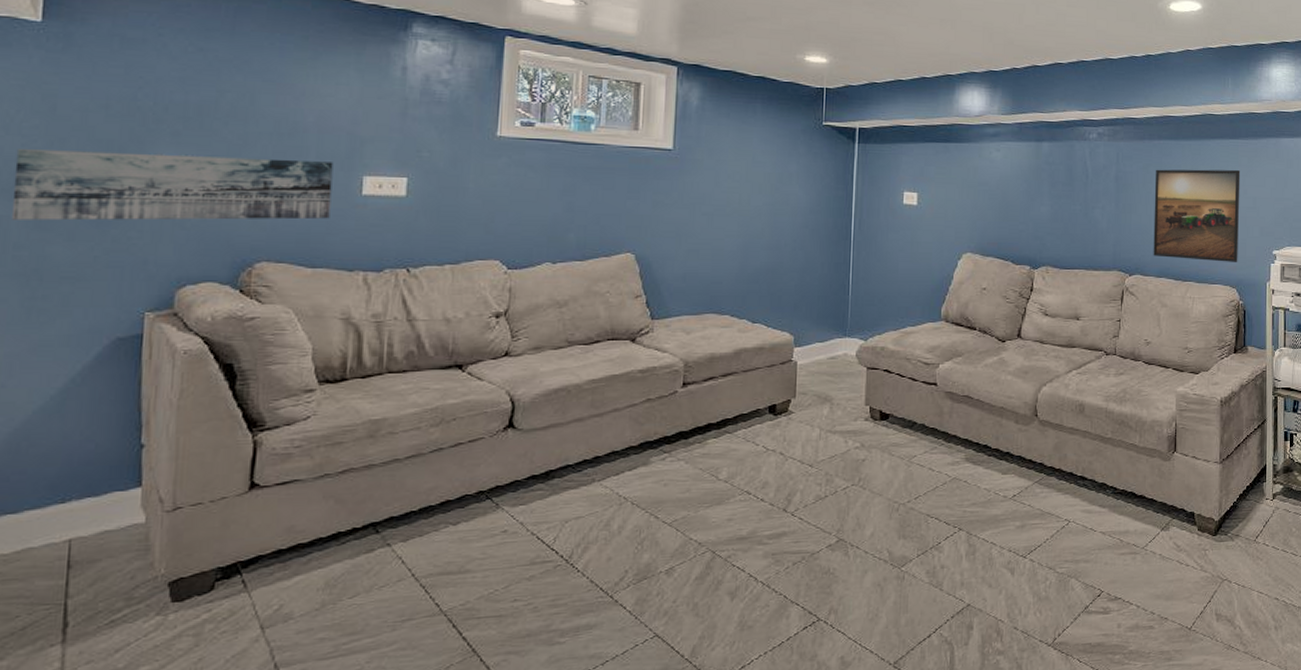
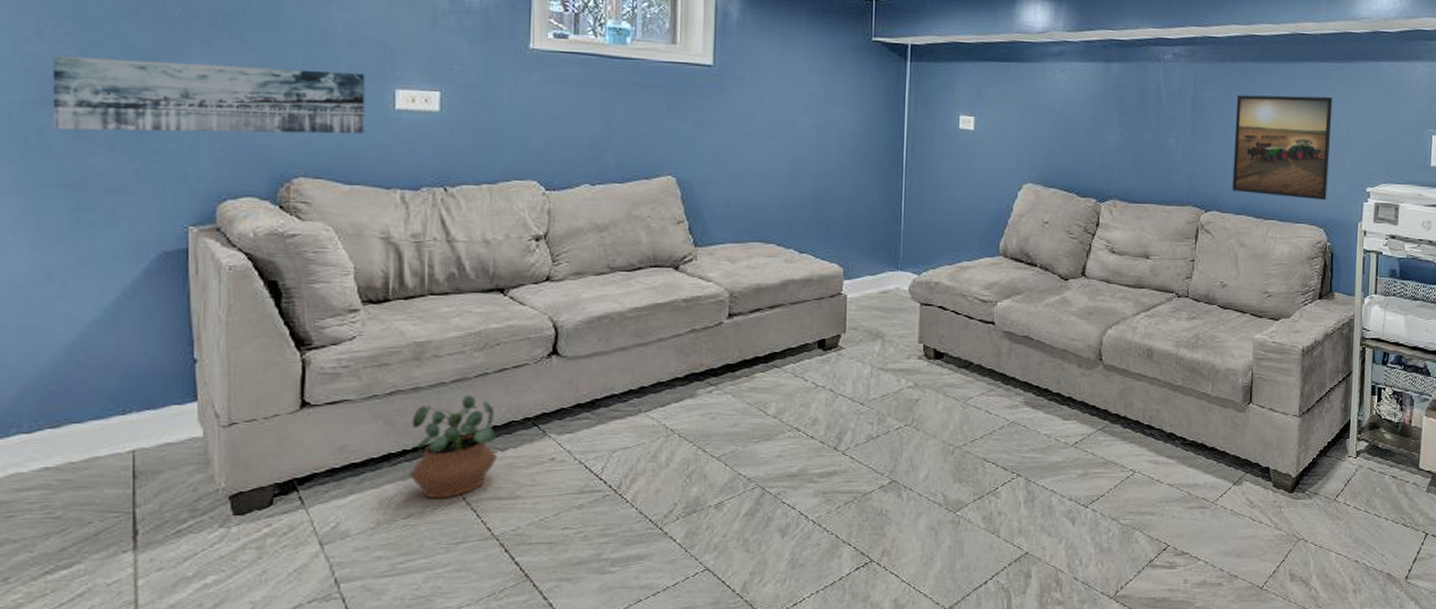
potted plant: none [357,470,449,577] -> present [409,394,498,499]

